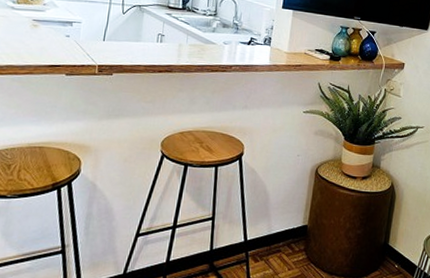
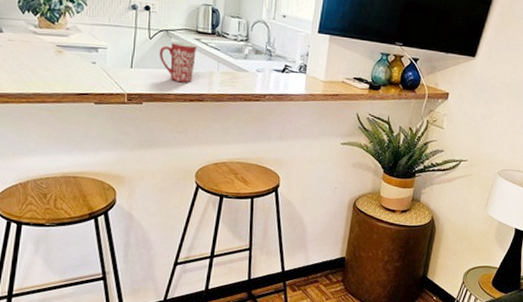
mug: none [131,15,169,55] -> present [159,40,198,83]

